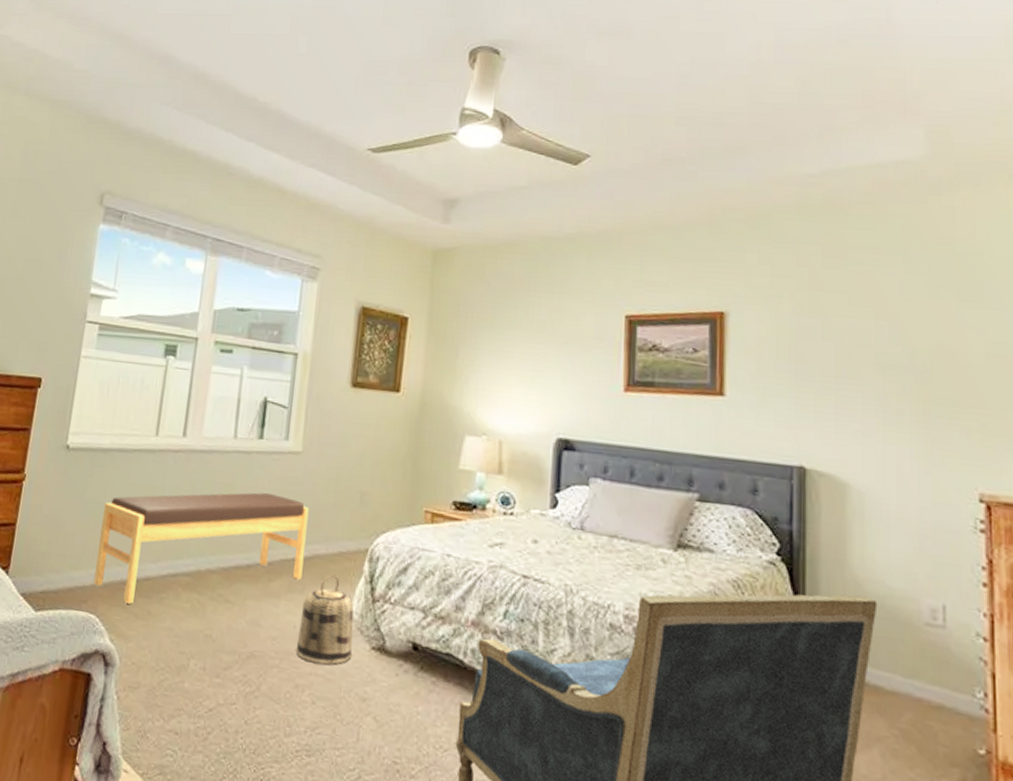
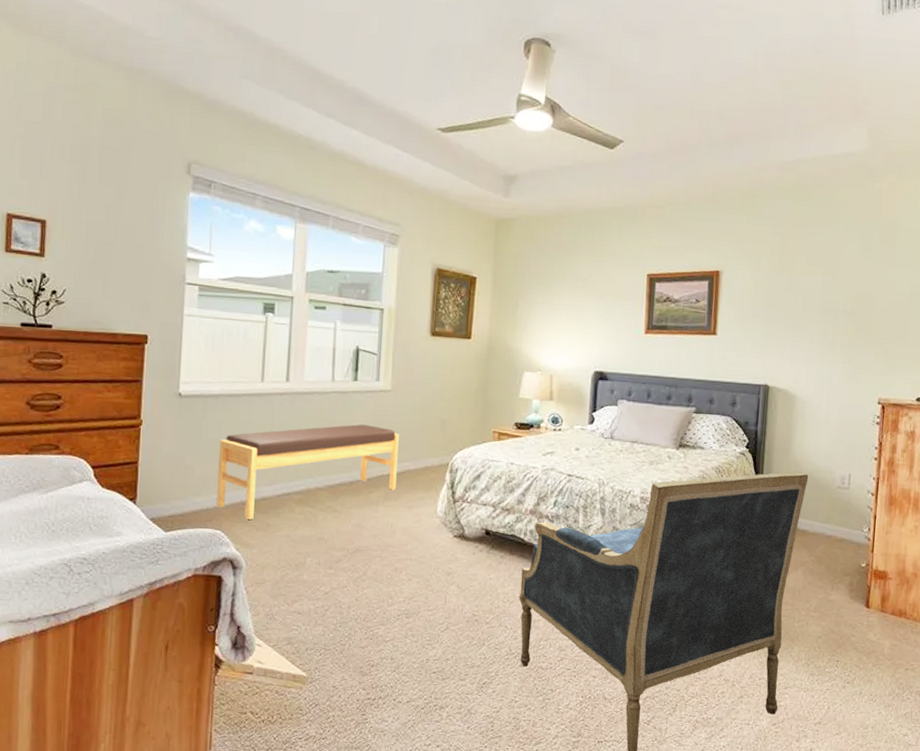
basket: present [295,574,354,666] -> none [393,484,439,552]

